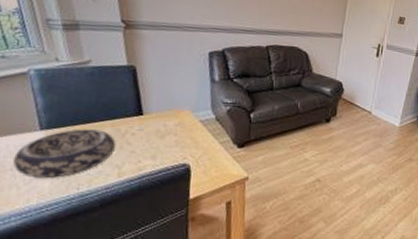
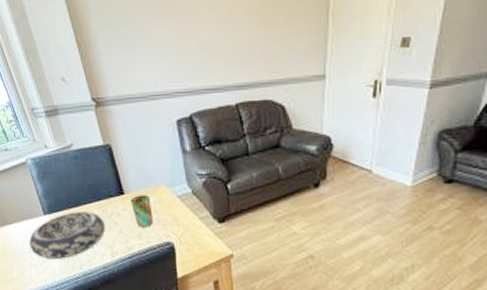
cup: none [149,117,172,149] -> present [131,195,153,227]

